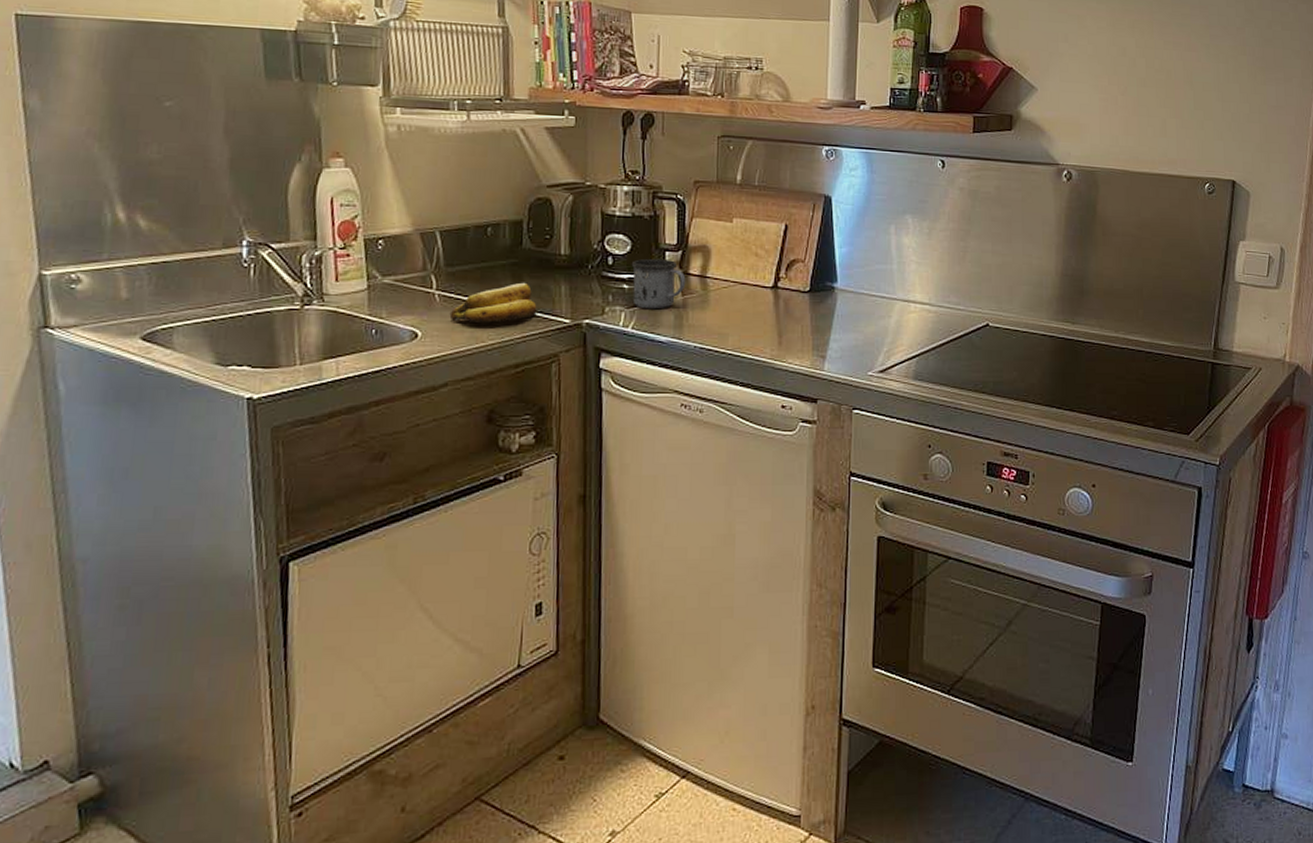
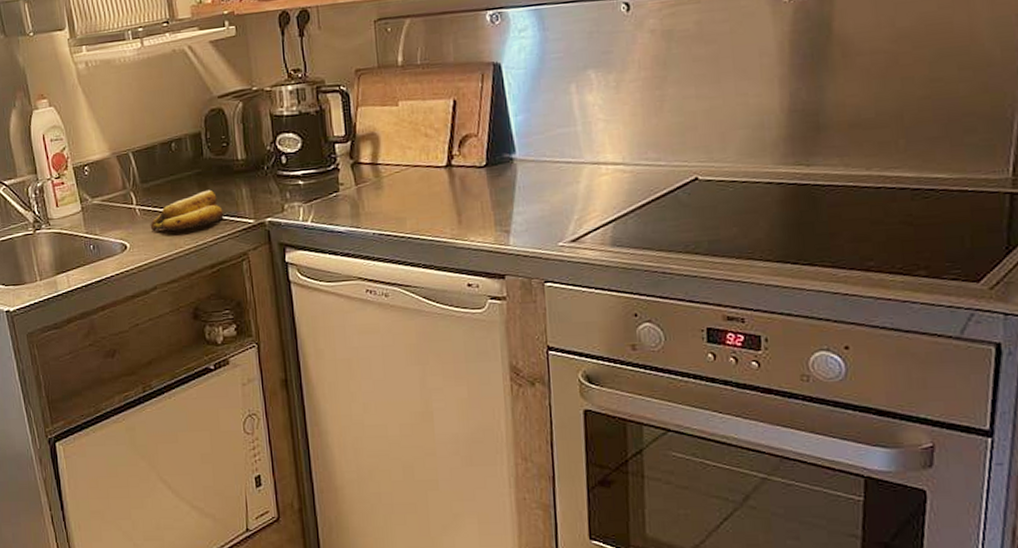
mug: present [631,258,686,309] -> none [303,151,358,202]

